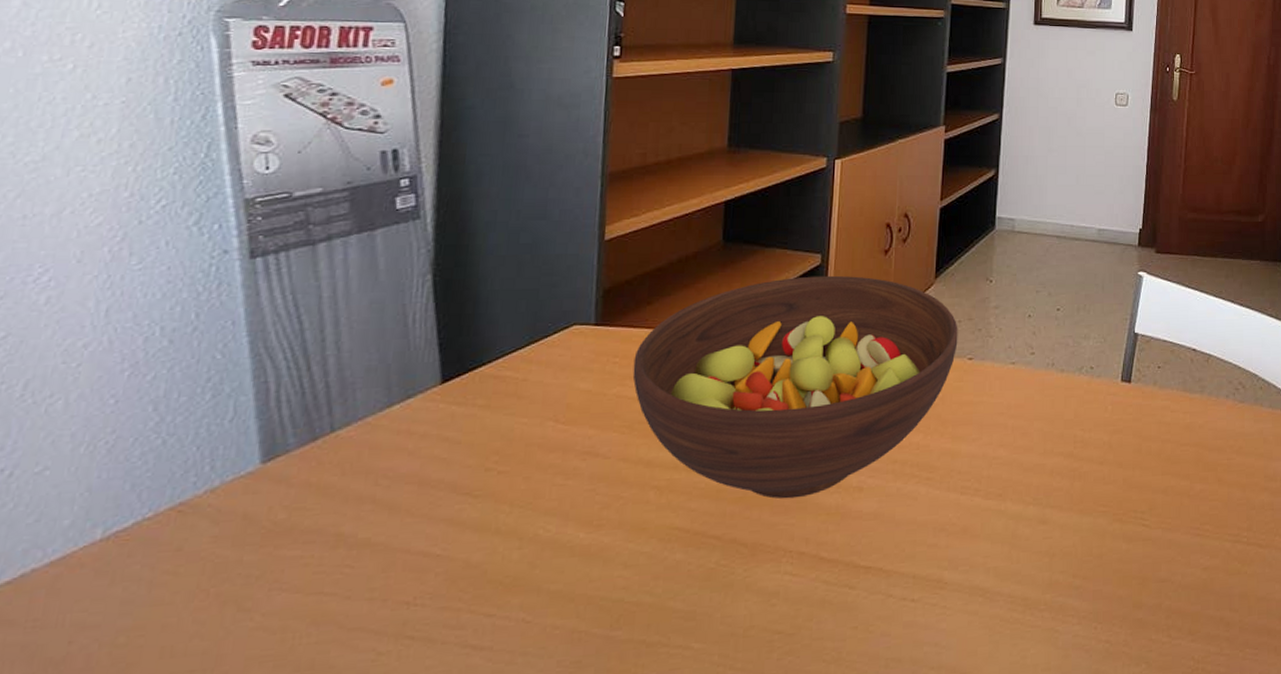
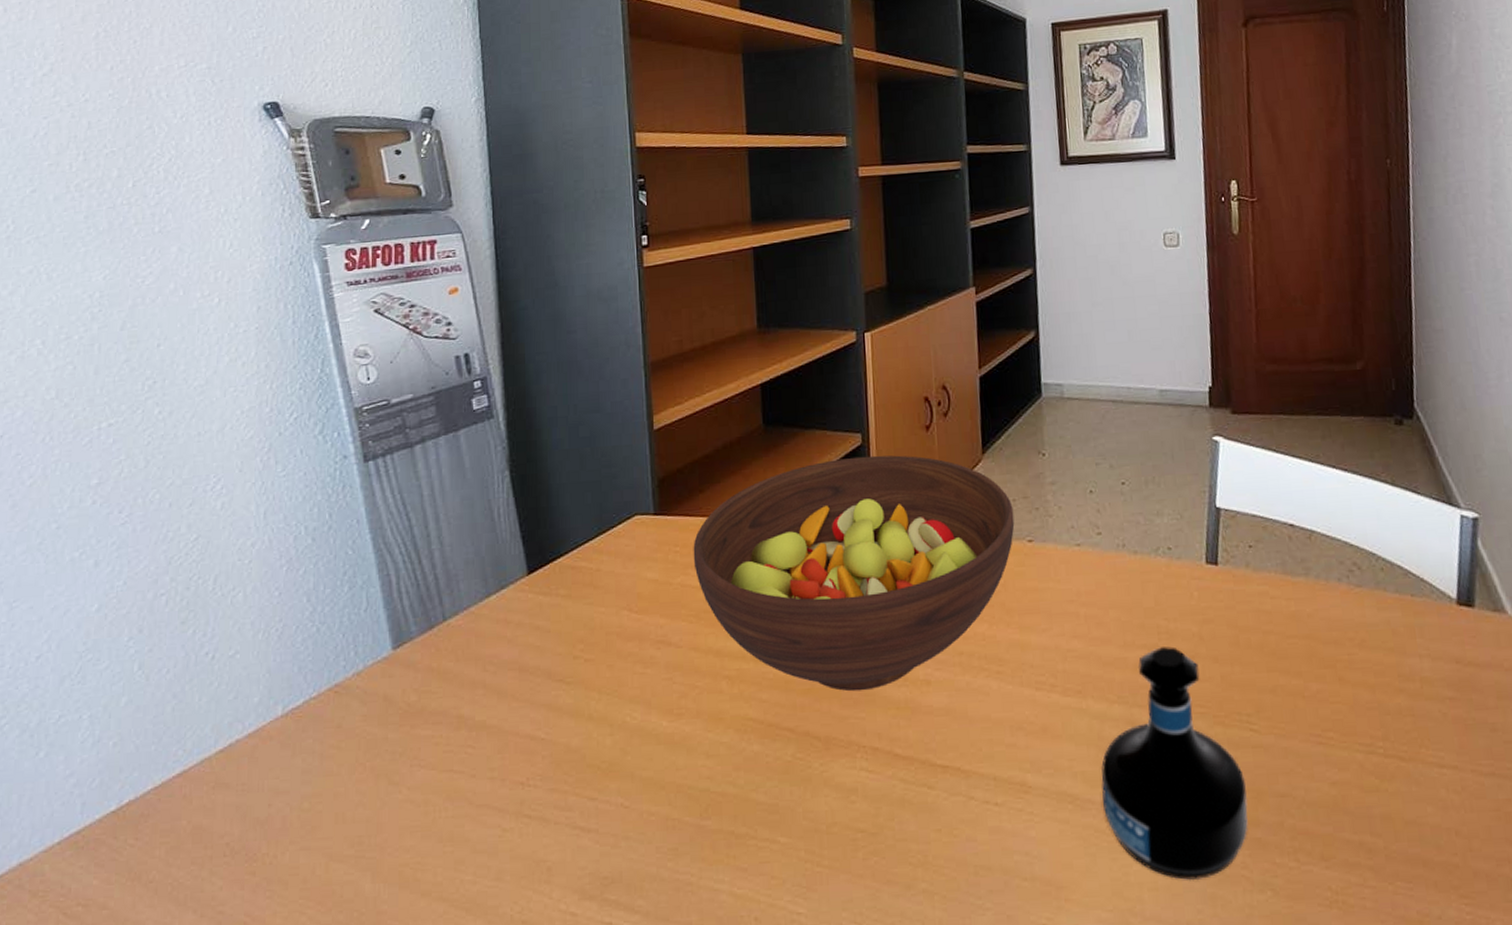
tequila bottle: none [1010,454,1135,660] -> present [1101,646,1249,881]

